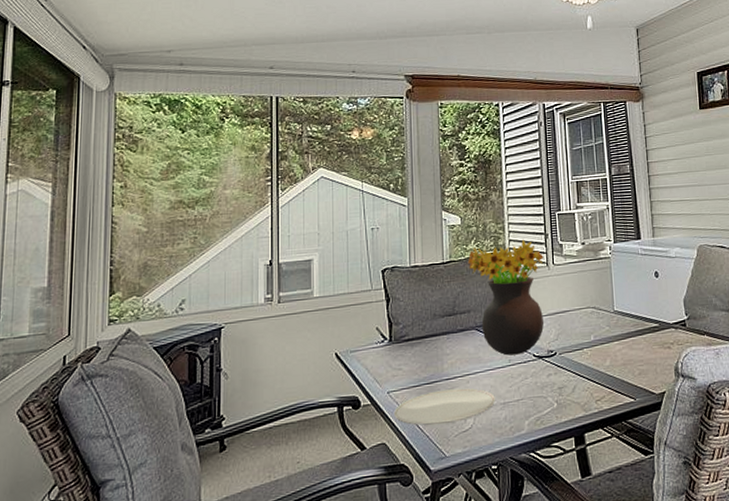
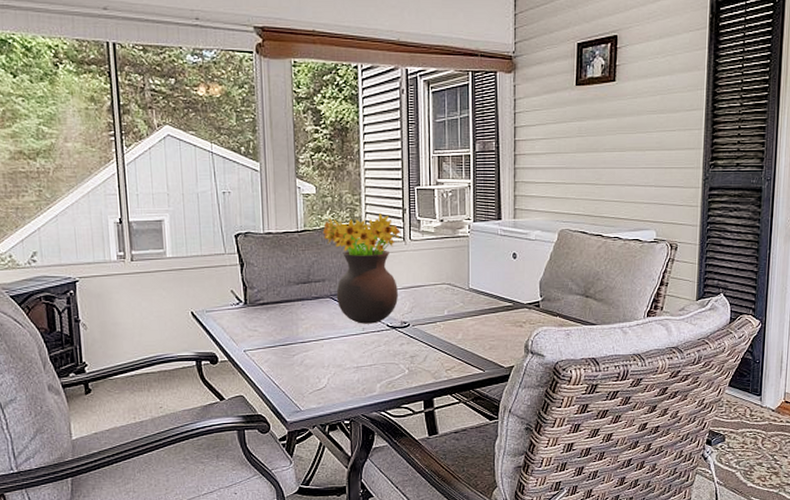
plate: present [394,388,495,426] -> none [251,351,349,383]

